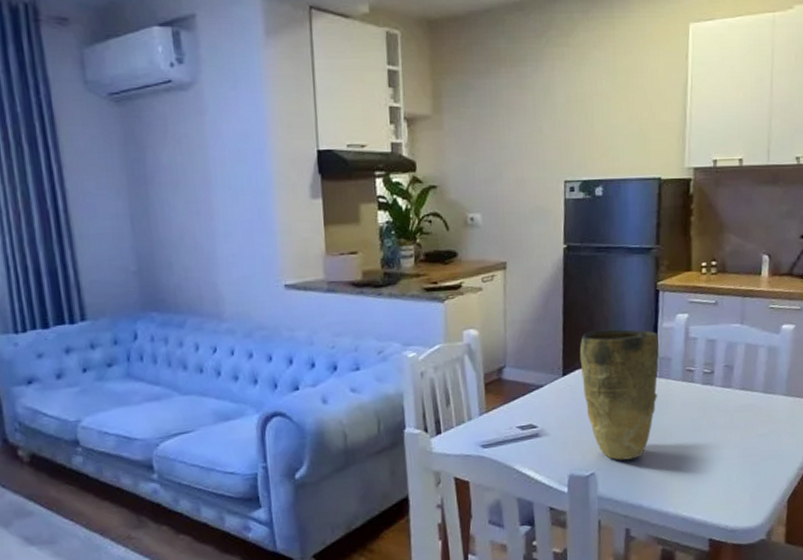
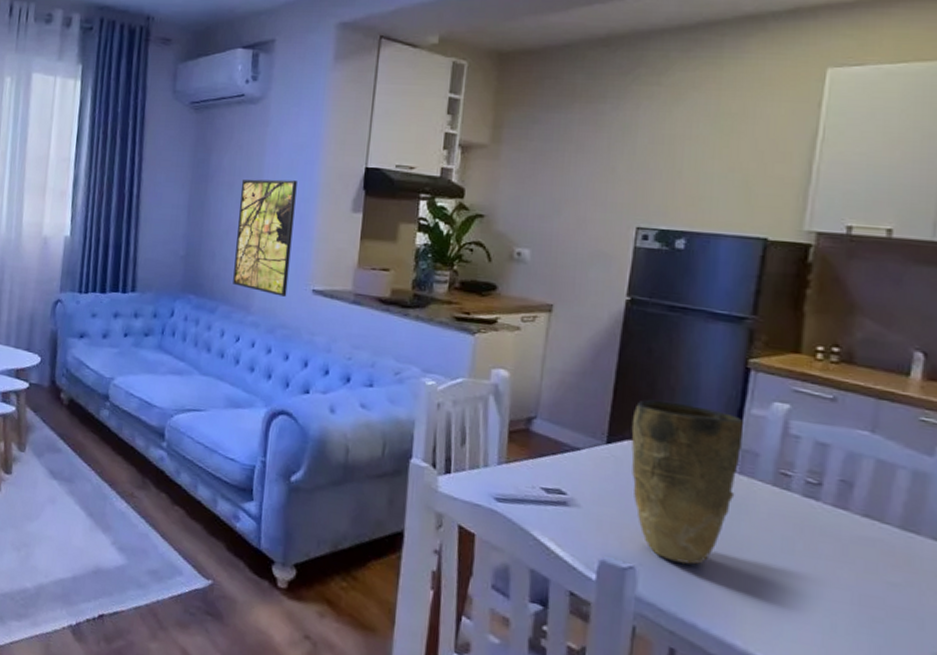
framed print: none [187,172,259,298] -> present [233,179,297,297]

